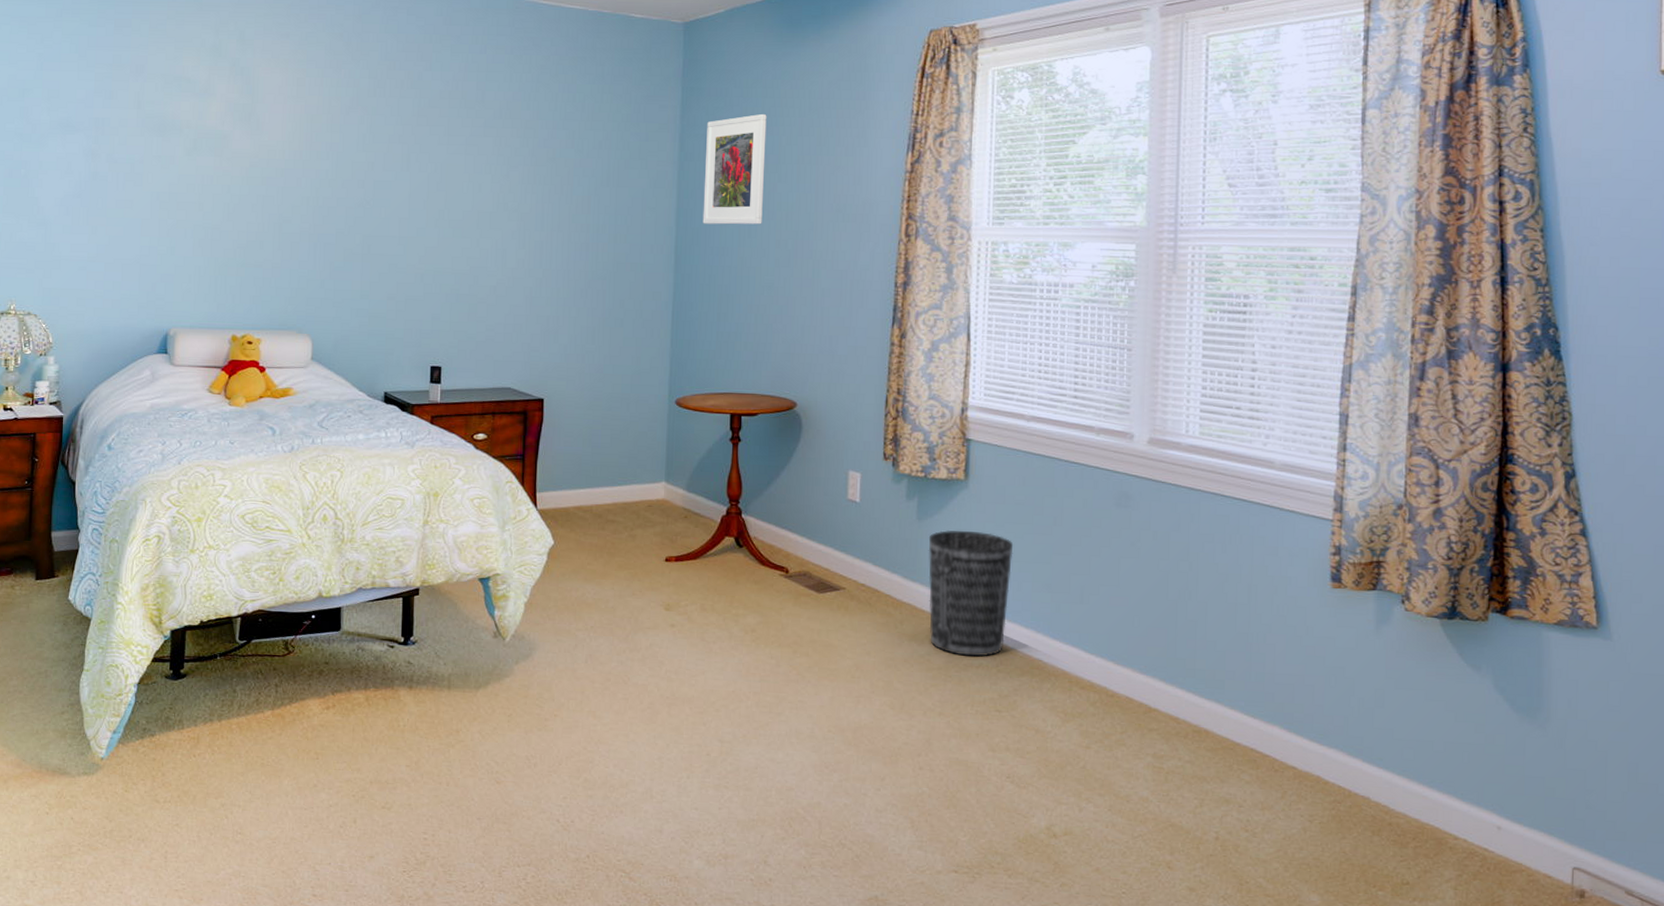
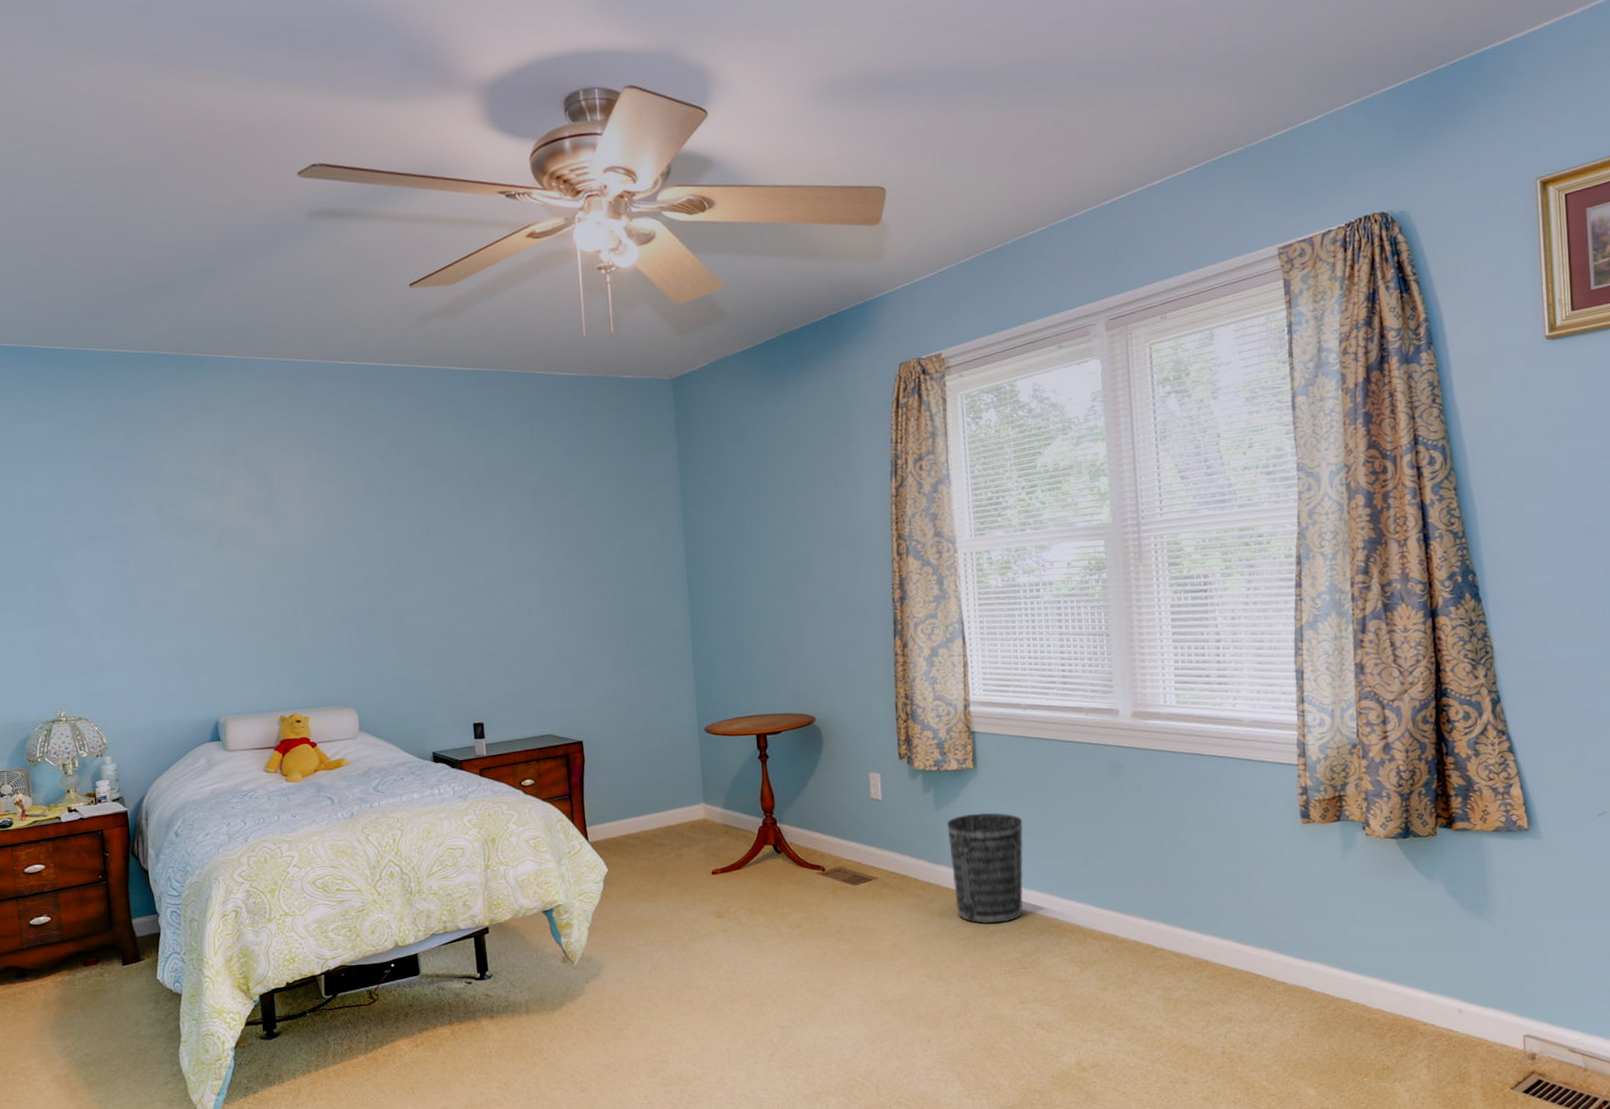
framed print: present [702,113,767,225] -> none [704,456,766,564]

